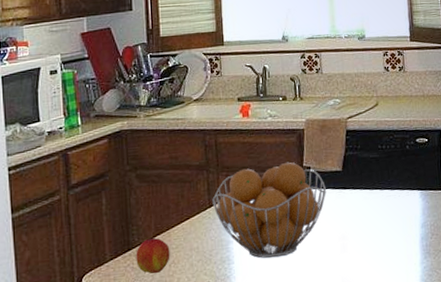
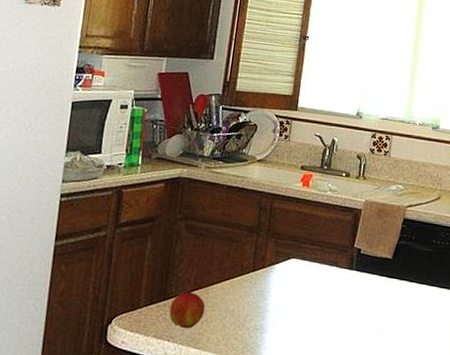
fruit basket: present [212,162,326,258] -> none [256,238,373,335]

